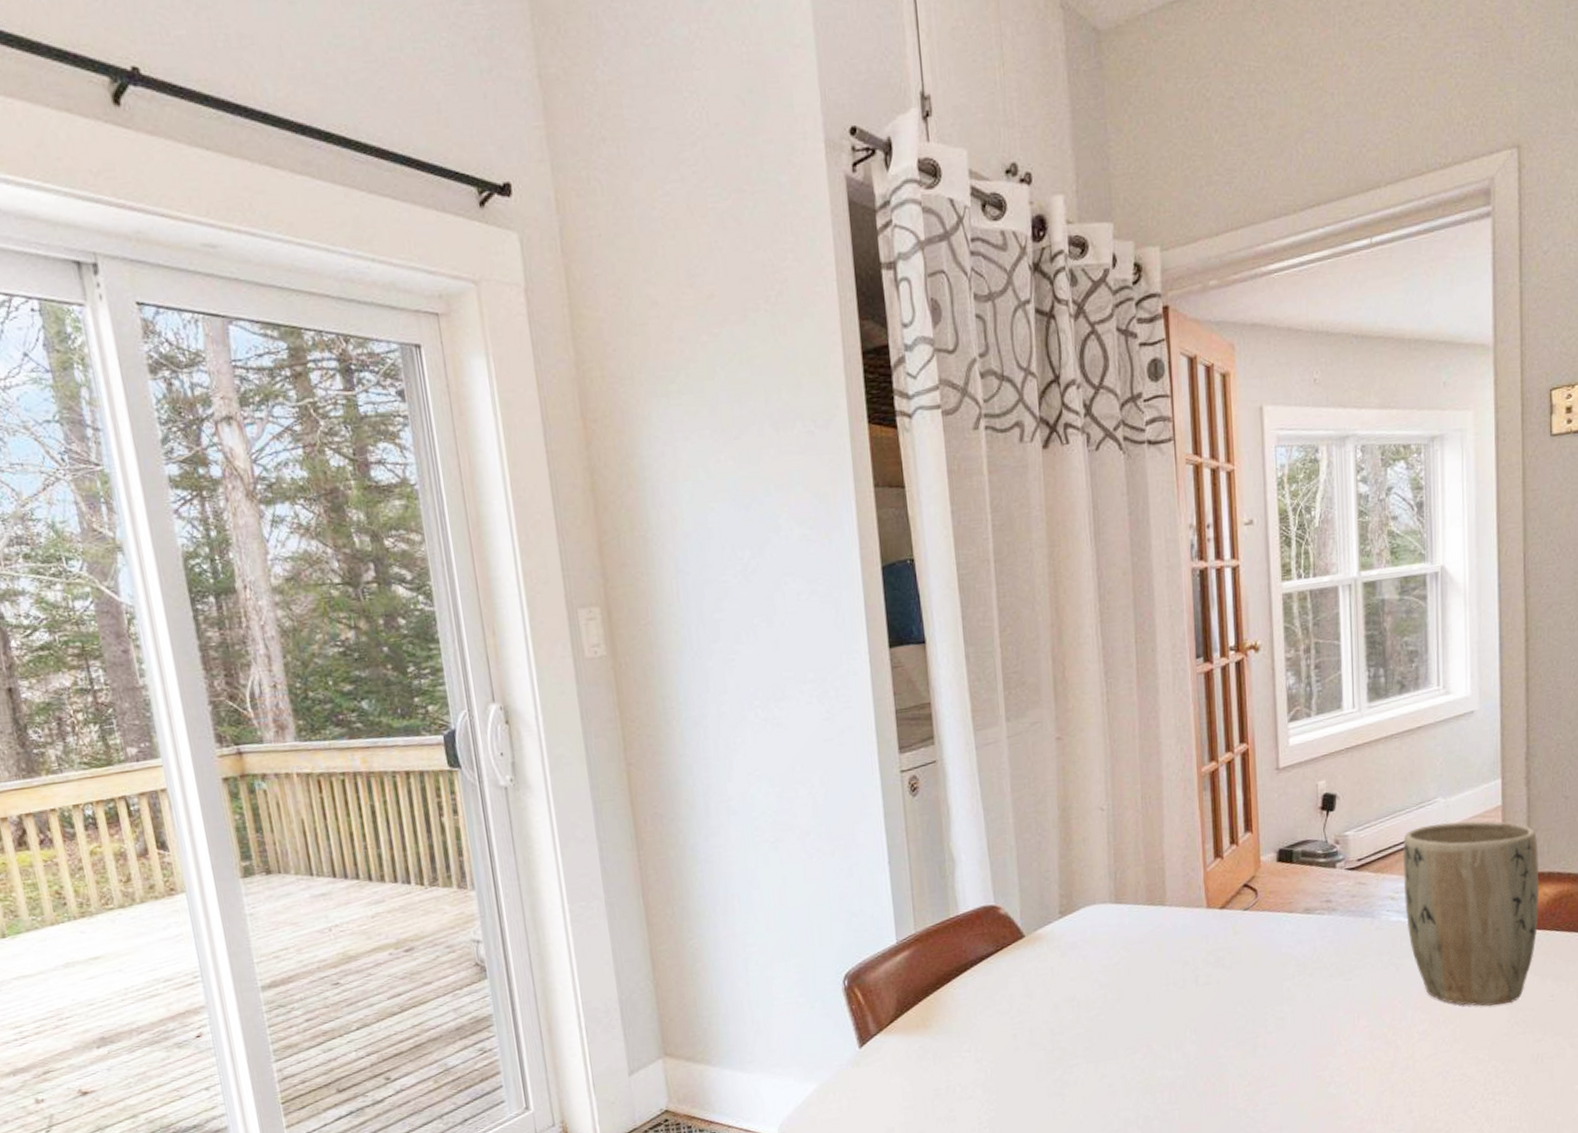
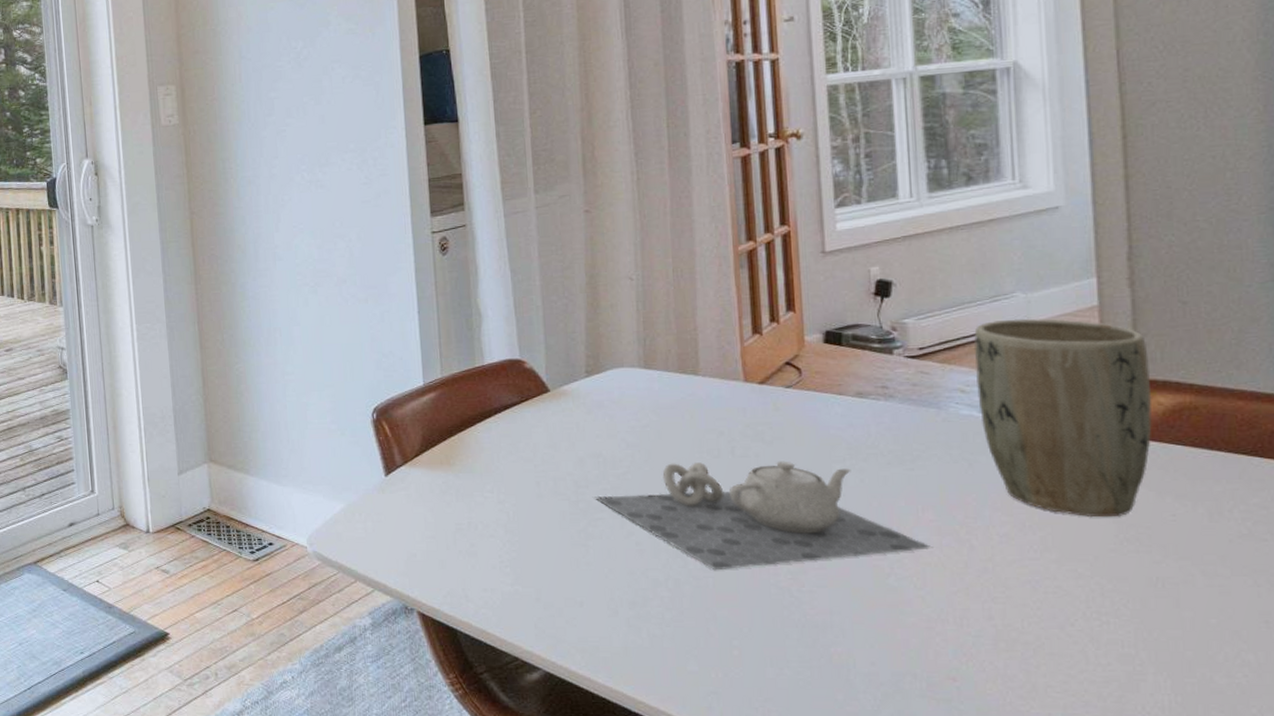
teapot: none [1068,984,1366,1102] -> present [593,461,934,571]

